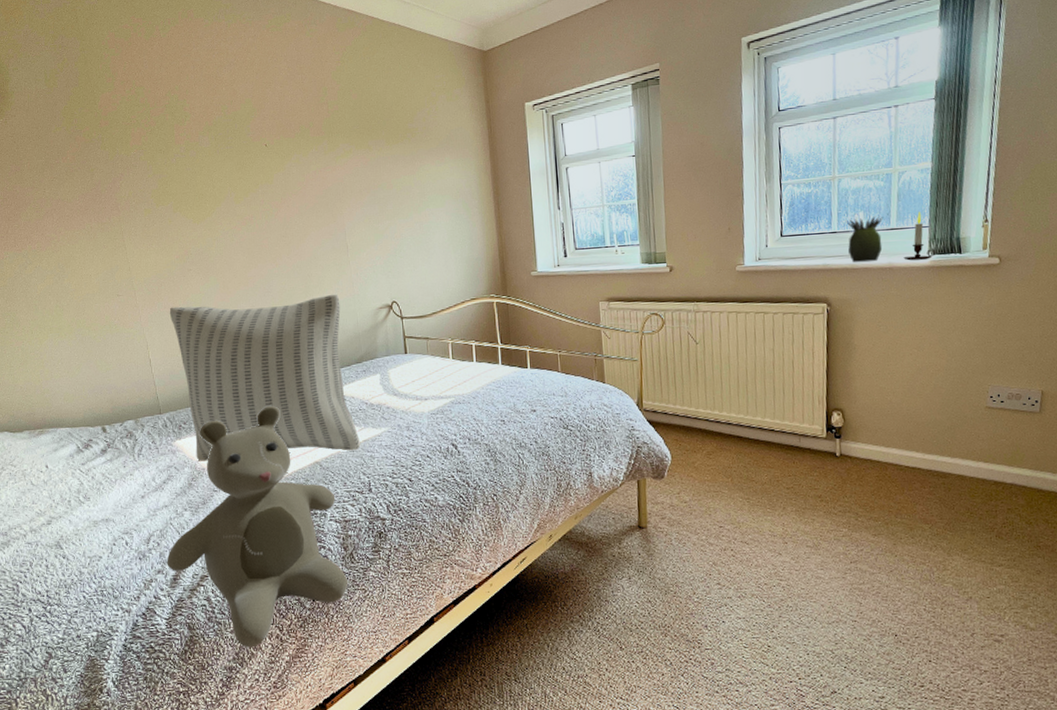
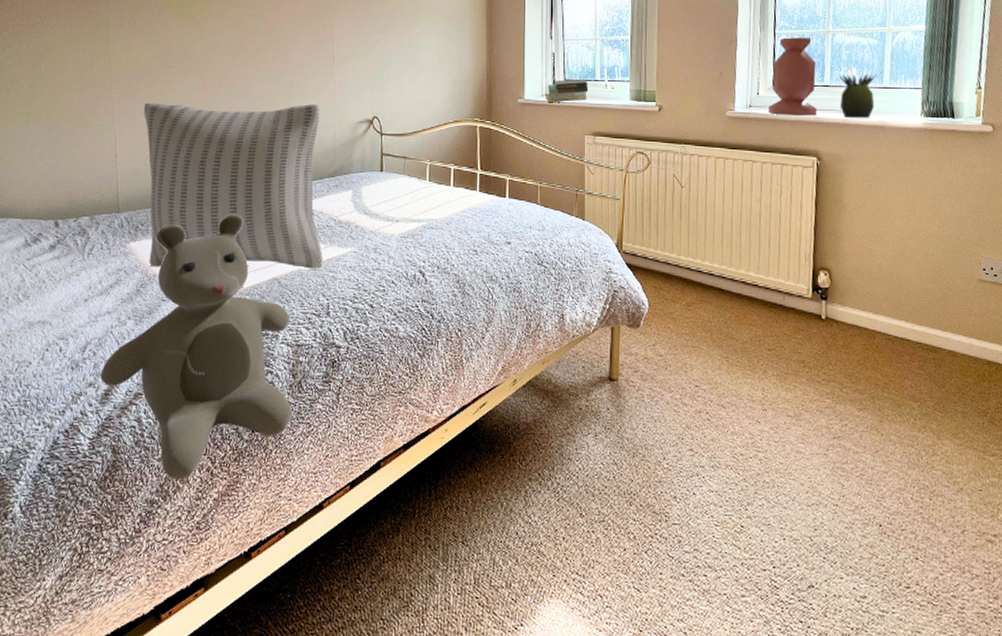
books: none [558,246,600,273] -> present [546,78,589,103]
vase: none [778,185,826,266] -> present [769,38,818,117]
candle: present [903,211,936,261] -> none [896,73,929,121]

